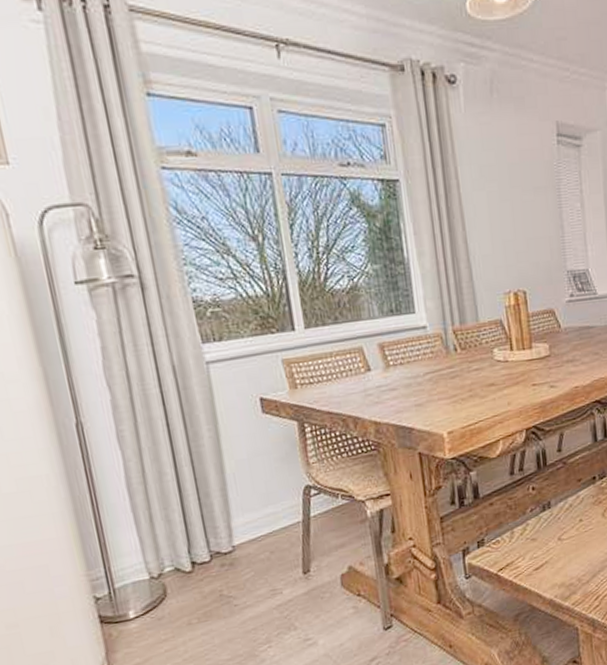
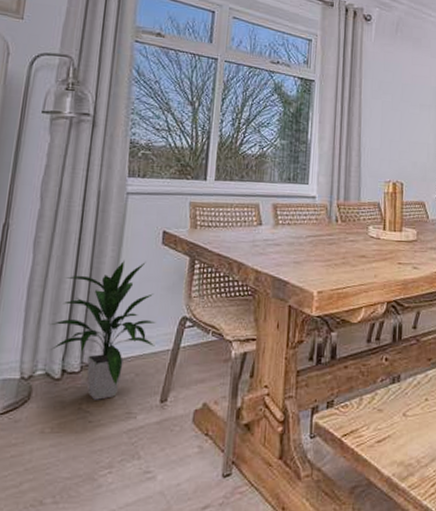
indoor plant: none [163,434,283,585] -> present [50,260,156,400]

